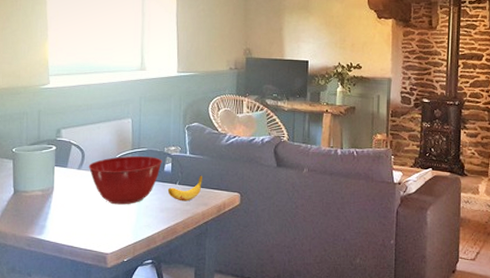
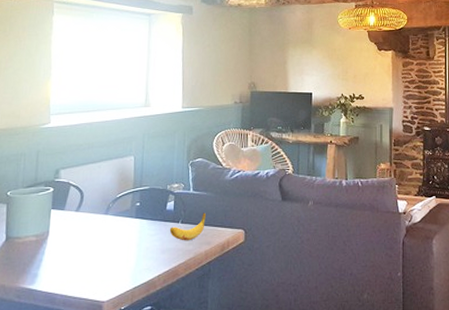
mixing bowl: present [88,156,162,205] -> none [87,195,165,248]

